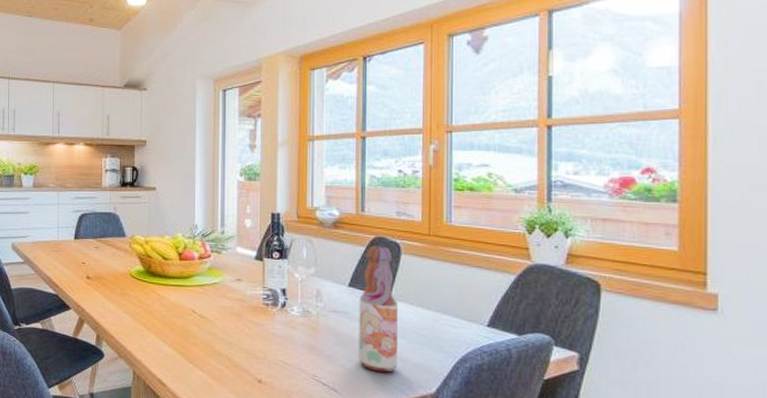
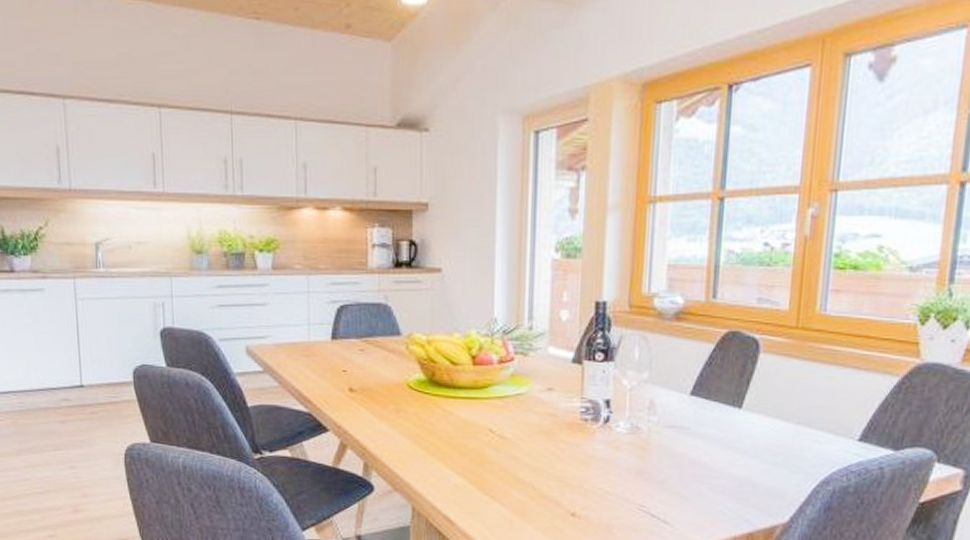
bottle: present [359,245,398,373] -> none [697,342,751,500]

